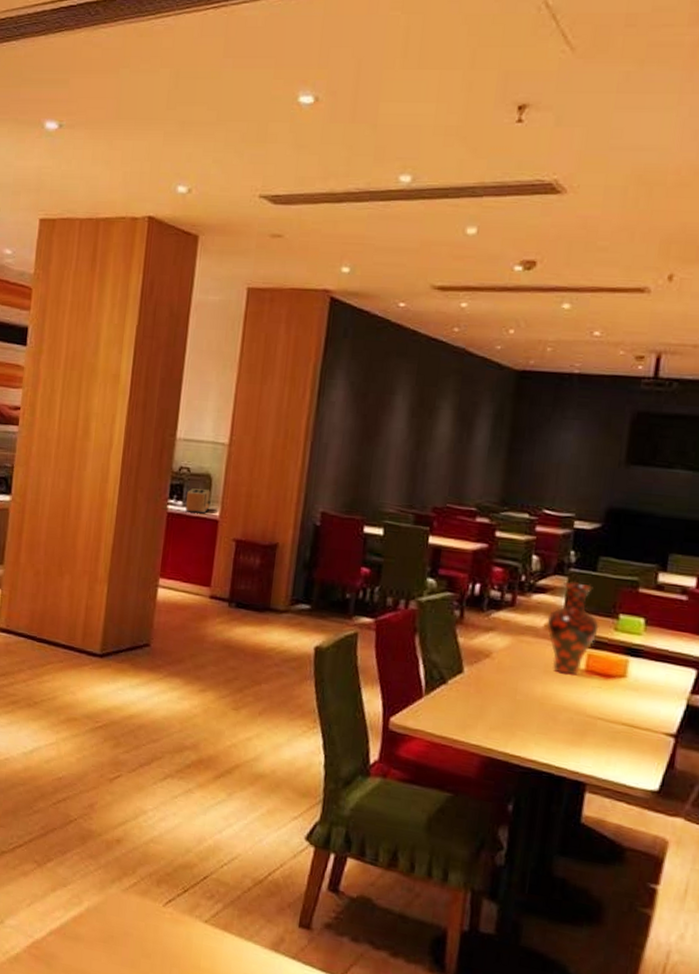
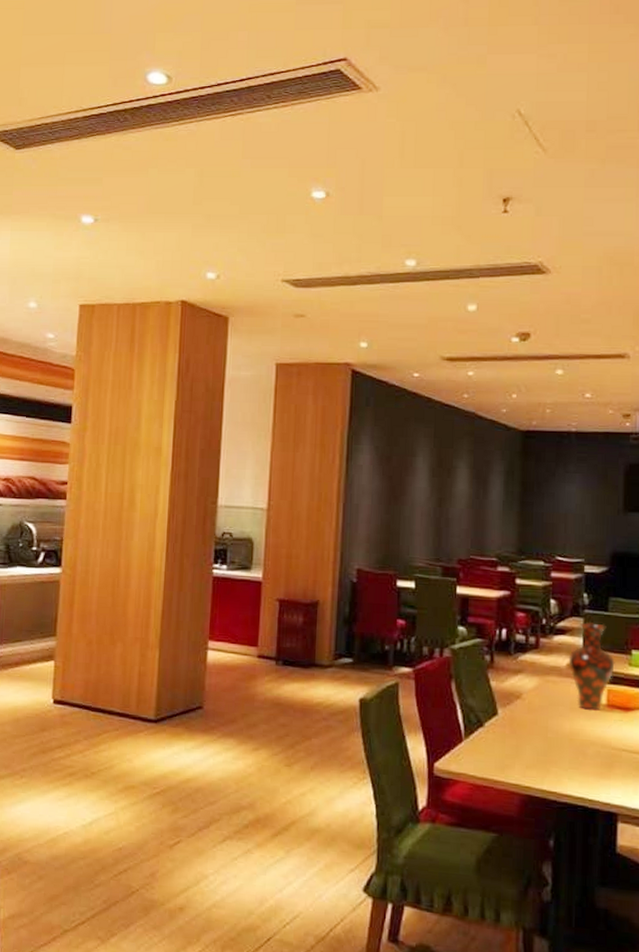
toaster: present [185,488,211,514] -> none [229,551,253,577]

